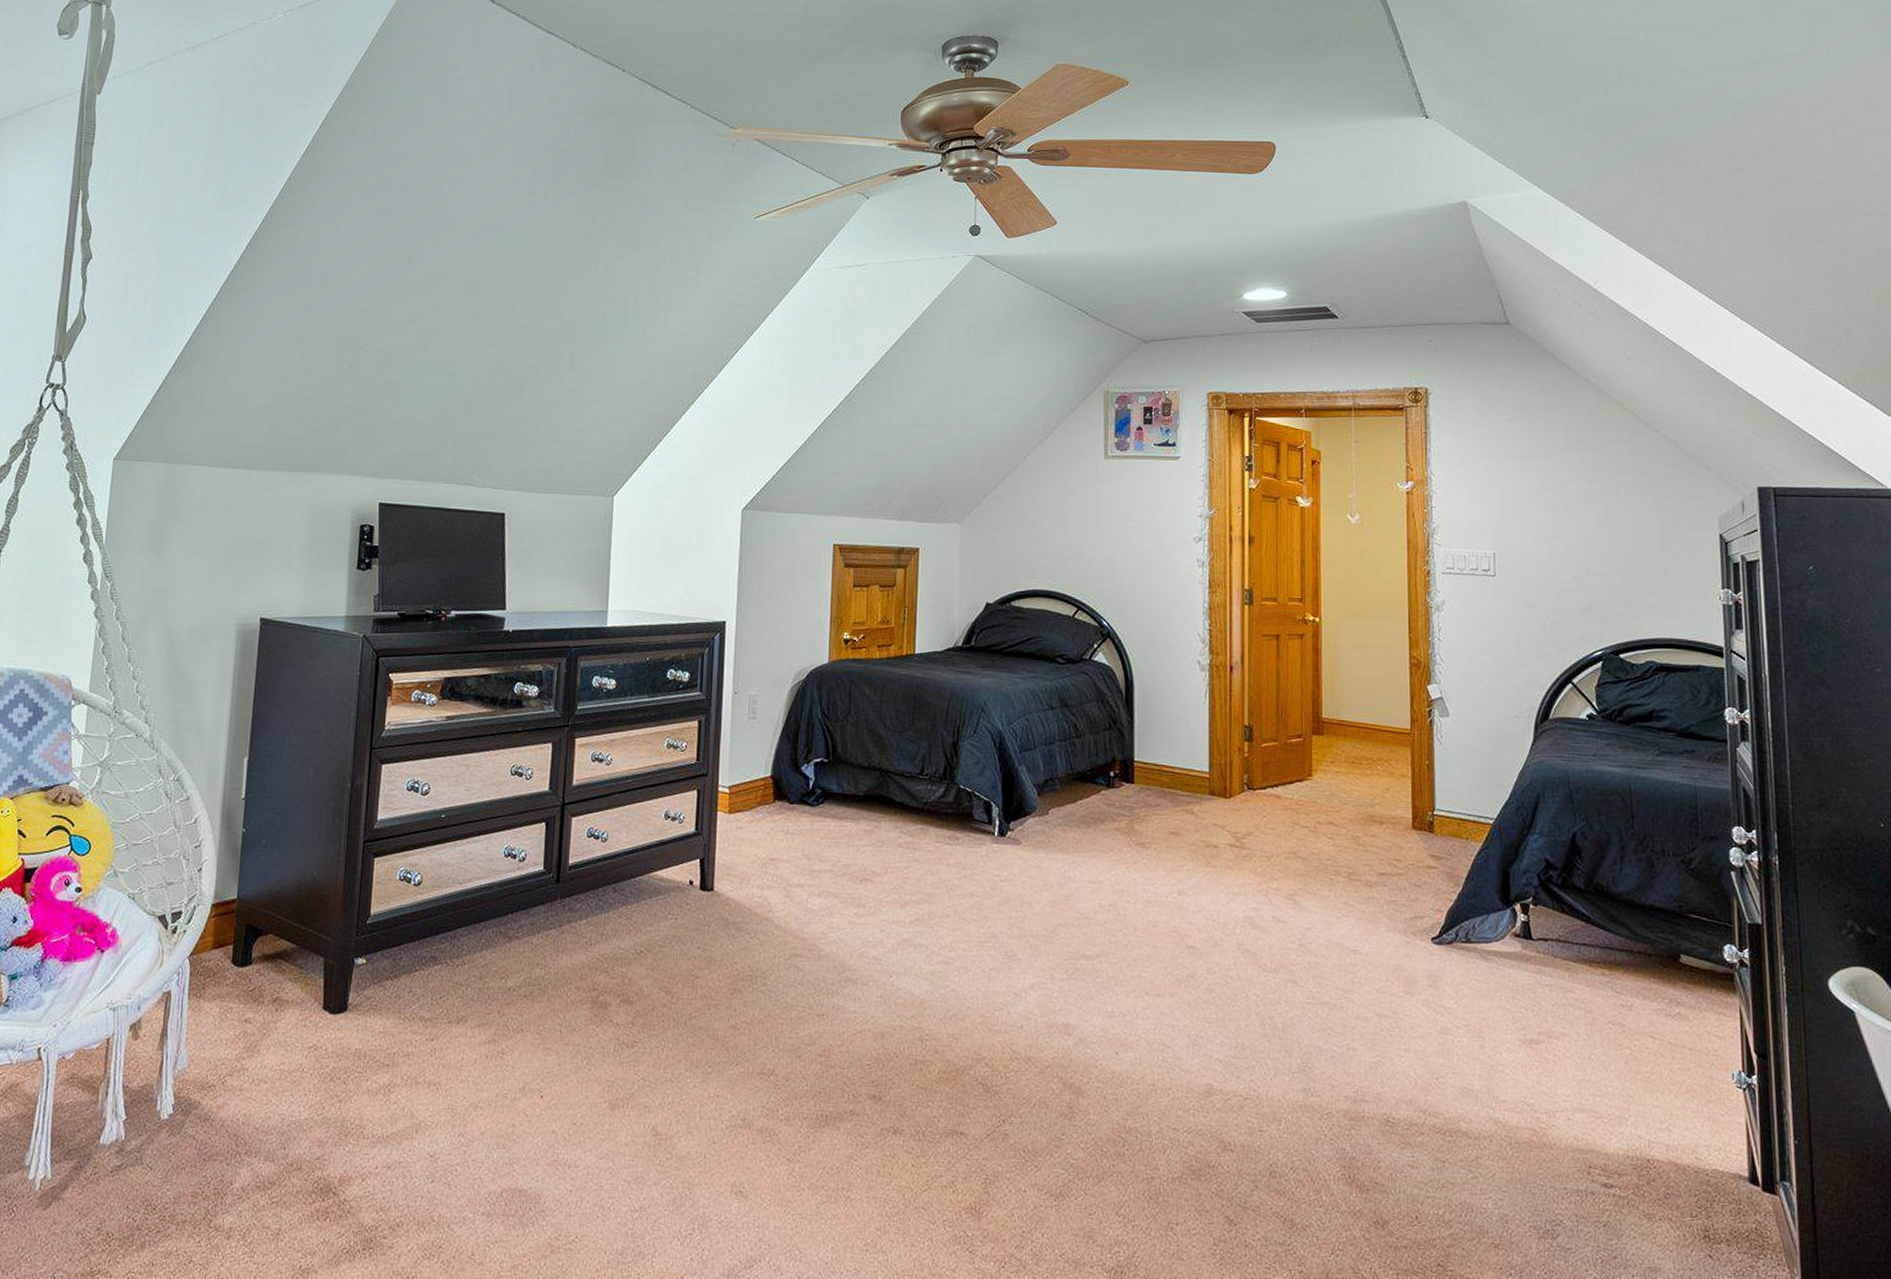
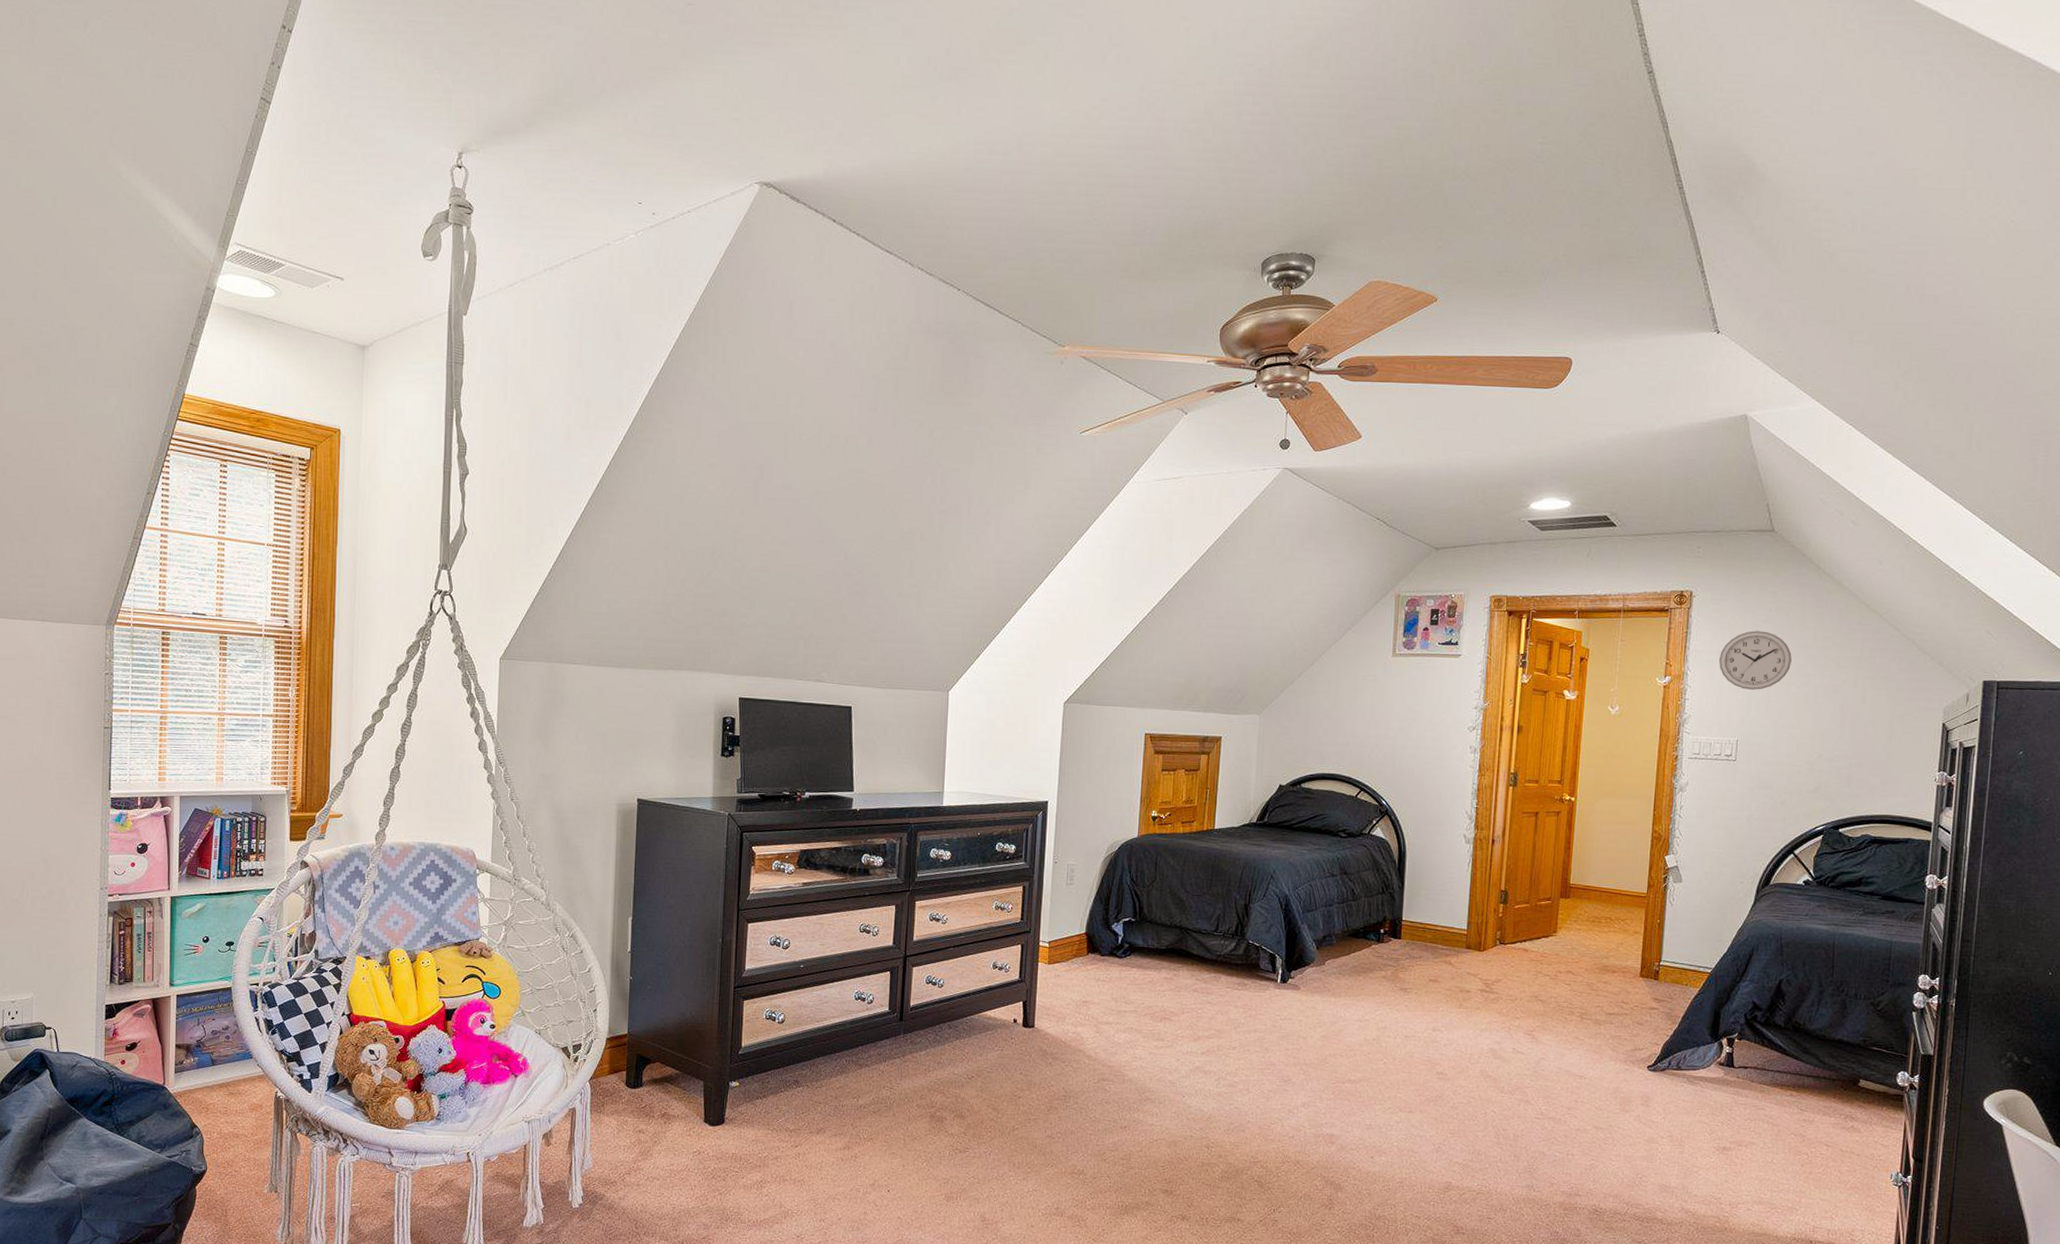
wall clock: none [1464,431,1544,497] -> present [1718,631,1792,690]

